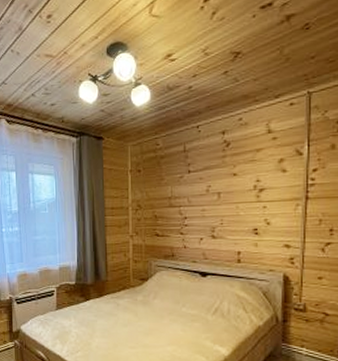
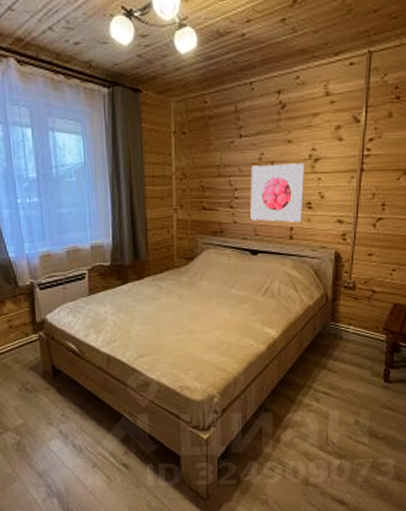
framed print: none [199,193,251,247] -> present [250,163,306,223]

